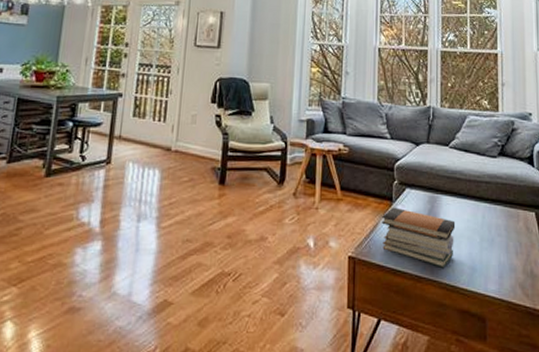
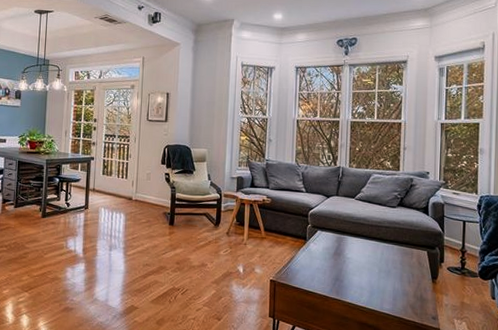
book stack: present [382,207,456,268] -> none [297,244,358,291]

